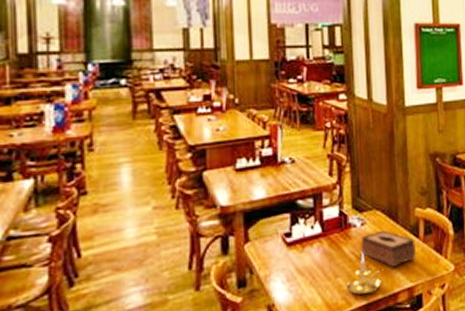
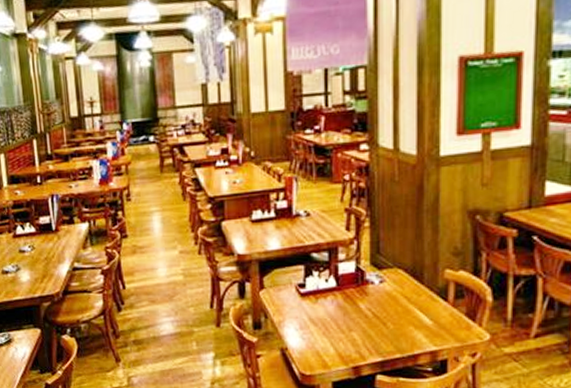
candle holder: present [347,251,382,295] -> none [361,309,401,352]
tissue box: present [360,230,416,267] -> none [377,289,443,328]

